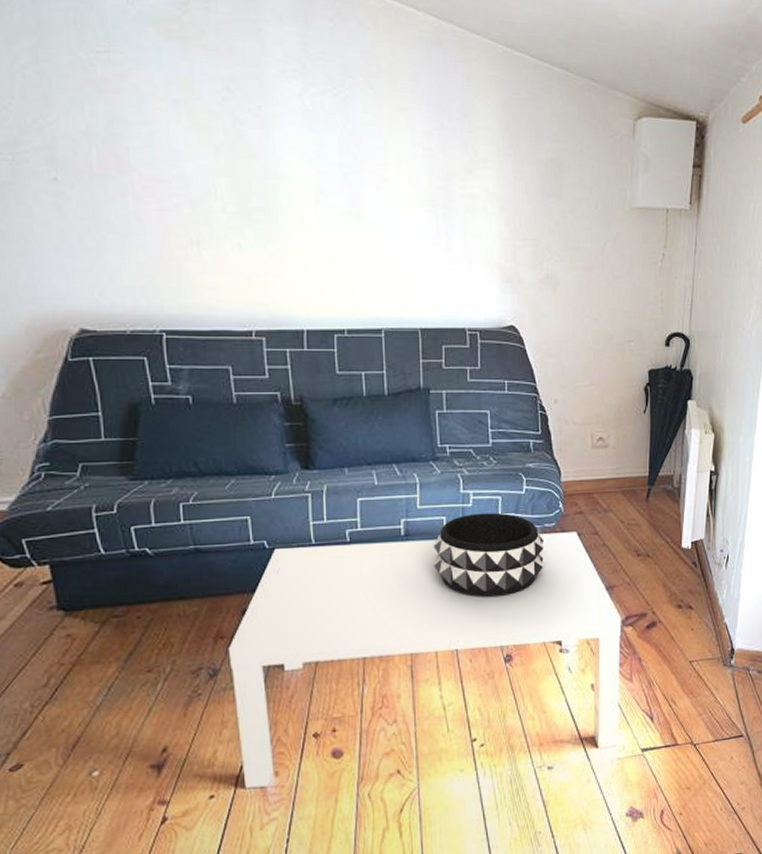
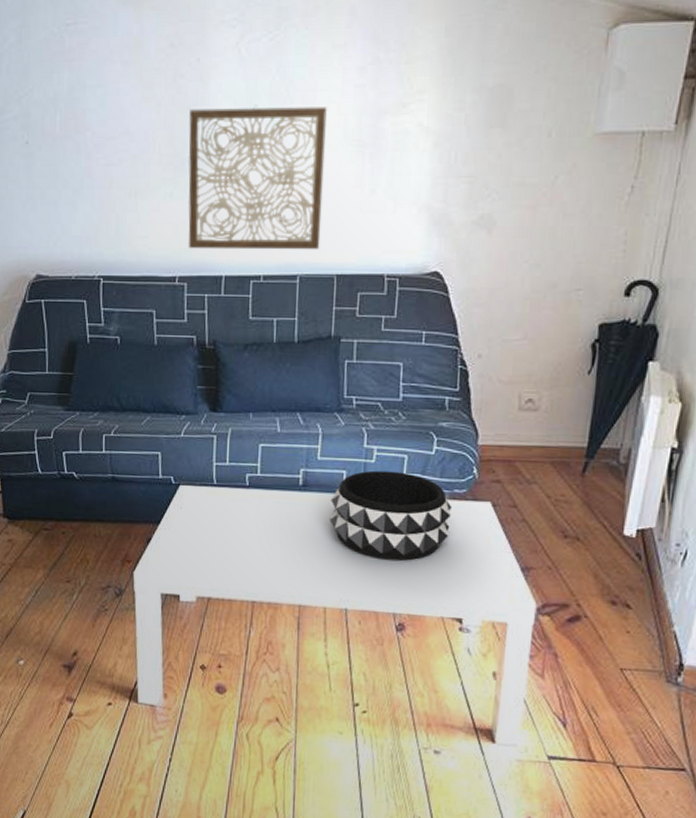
wall art: none [253,157,402,305] -> present [188,105,327,250]

